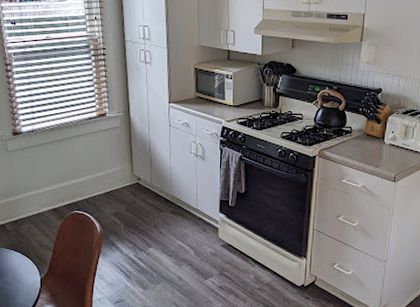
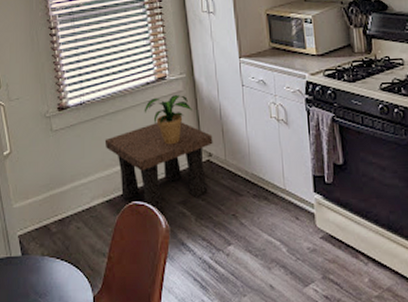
side table: none [52,151,142,222] -> present [104,122,213,214]
potted plant: none [87,130,127,169] -> present [145,95,192,145]

